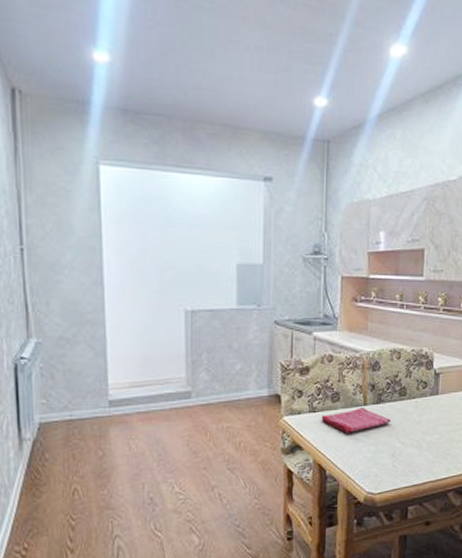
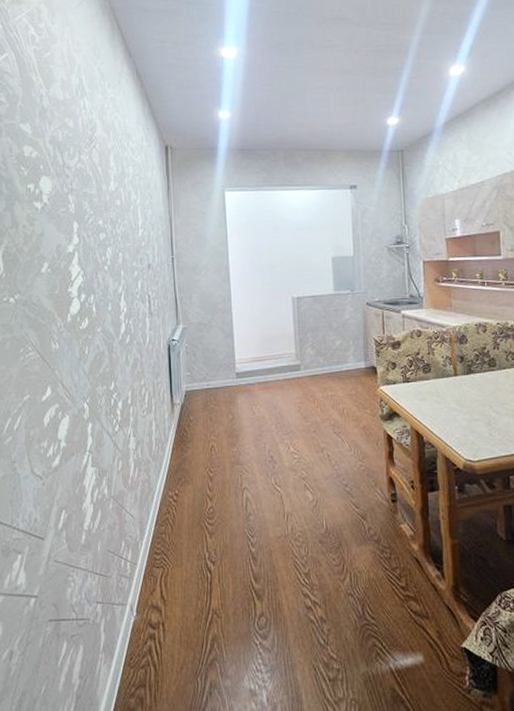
dish towel: present [321,406,391,433] -> none [414,377,483,402]

